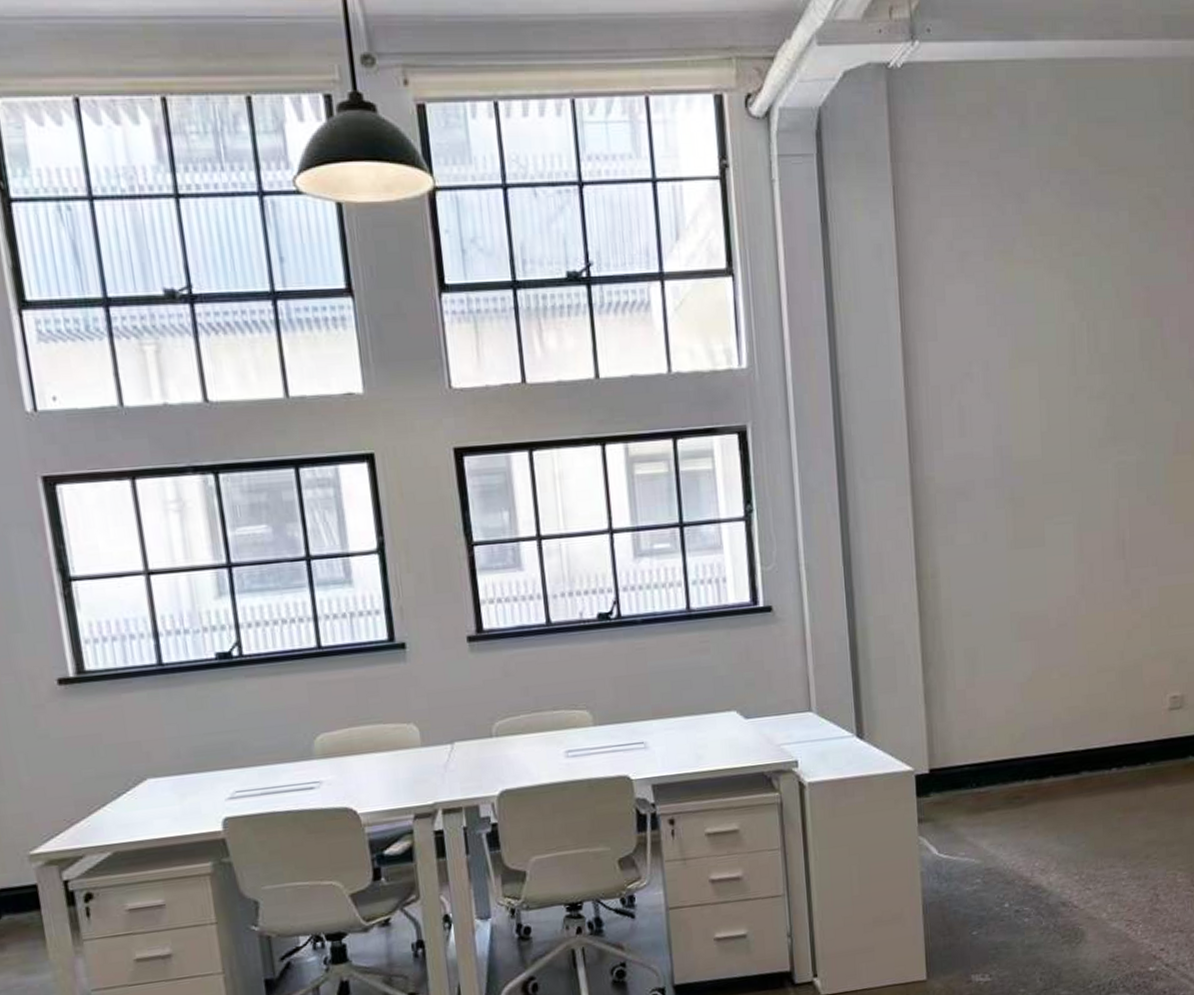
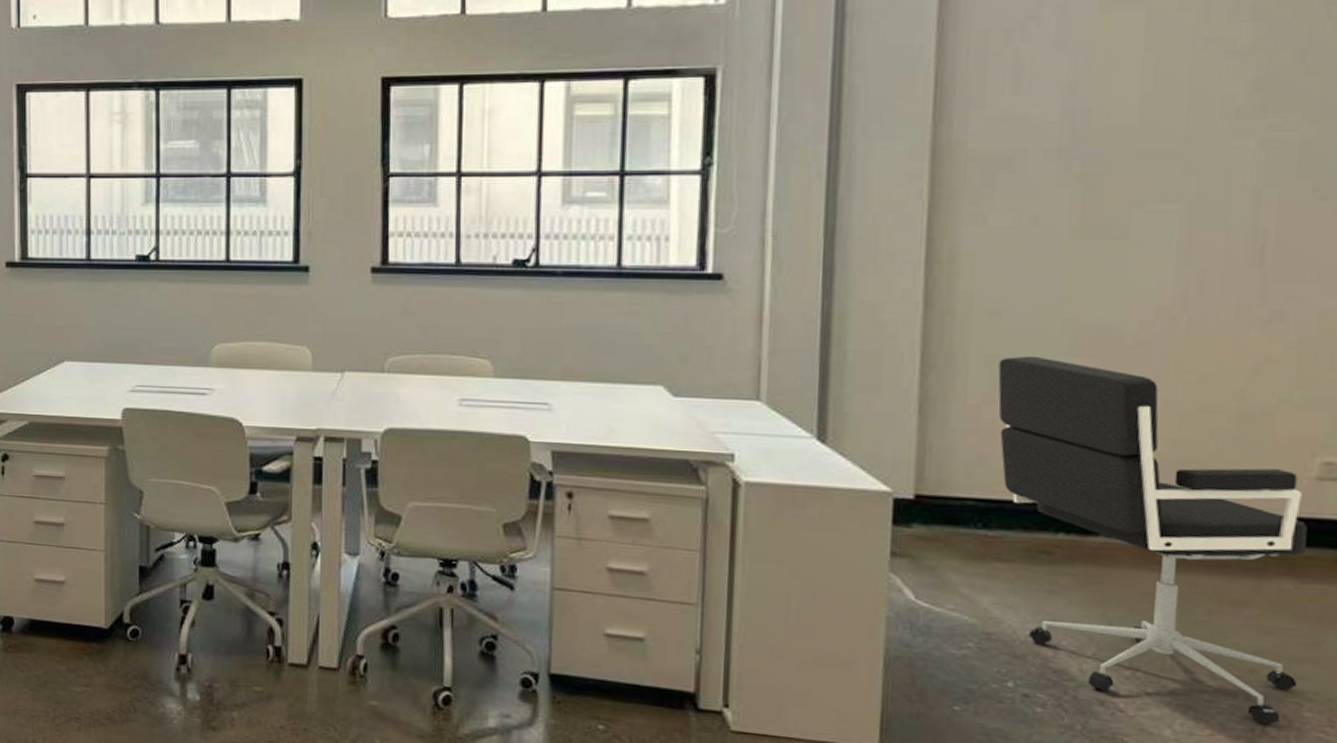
office chair: none [973,644,1173,895] -> present [998,355,1308,724]

